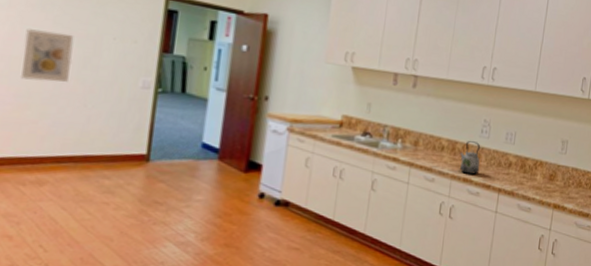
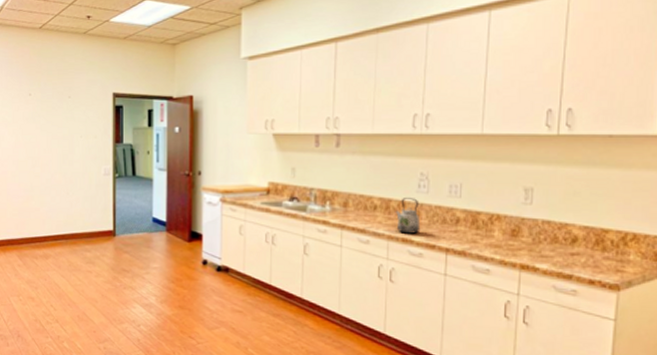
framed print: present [21,29,74,82] -> none [25,137,56,177]

